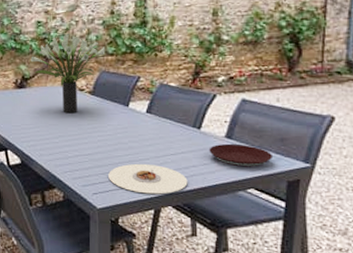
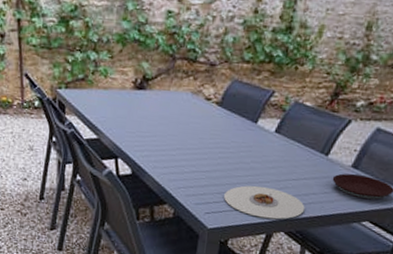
potted plant: present [31,34,106,114] -> none [155,30,242,125]

